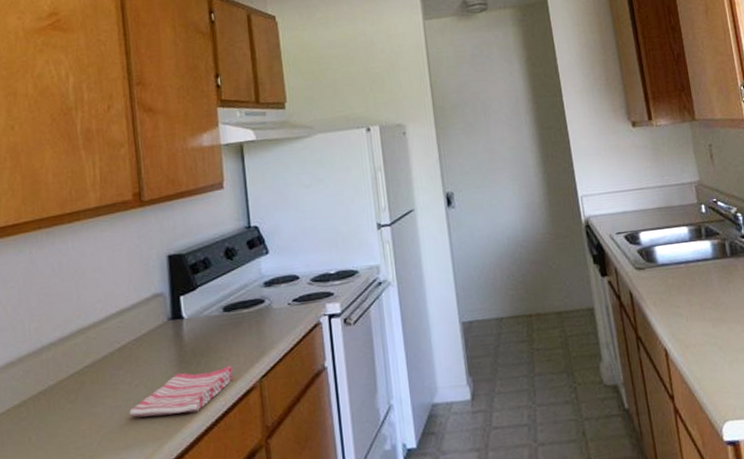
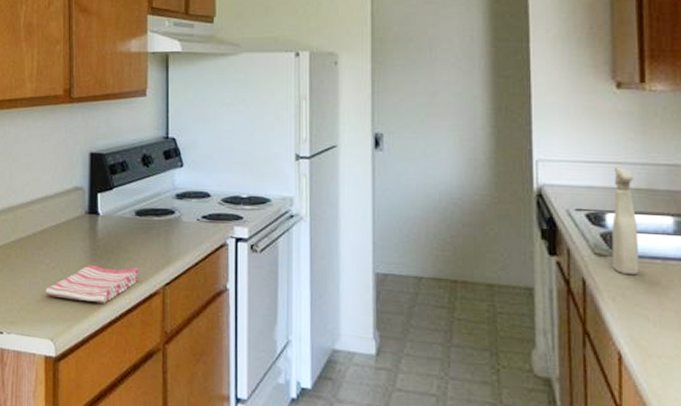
spray bottle: none [639,192,670,281] -> present [612,167,640,274]

